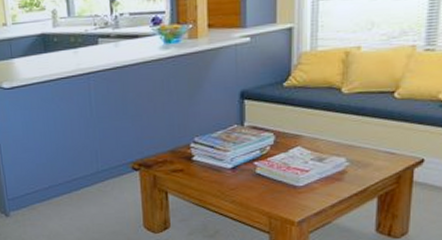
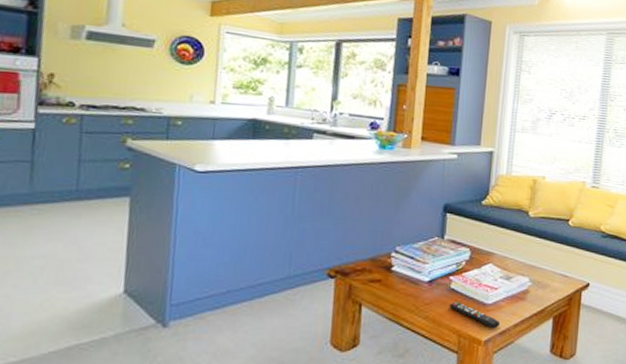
remote control: none [256,185,315,210] -> present [449,301,501,329]

